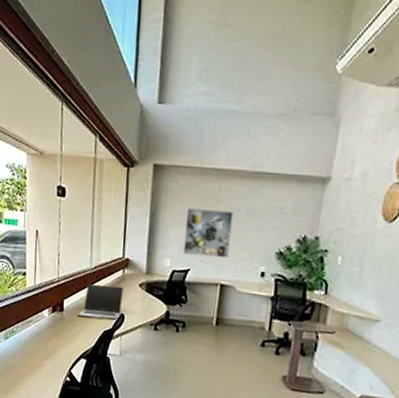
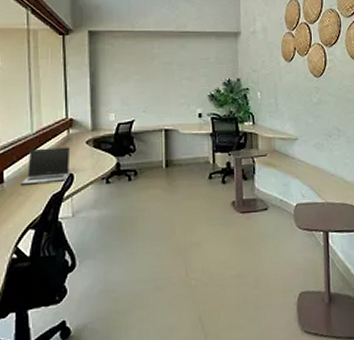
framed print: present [183,208,234,259] -> none [124,66,168,107]

